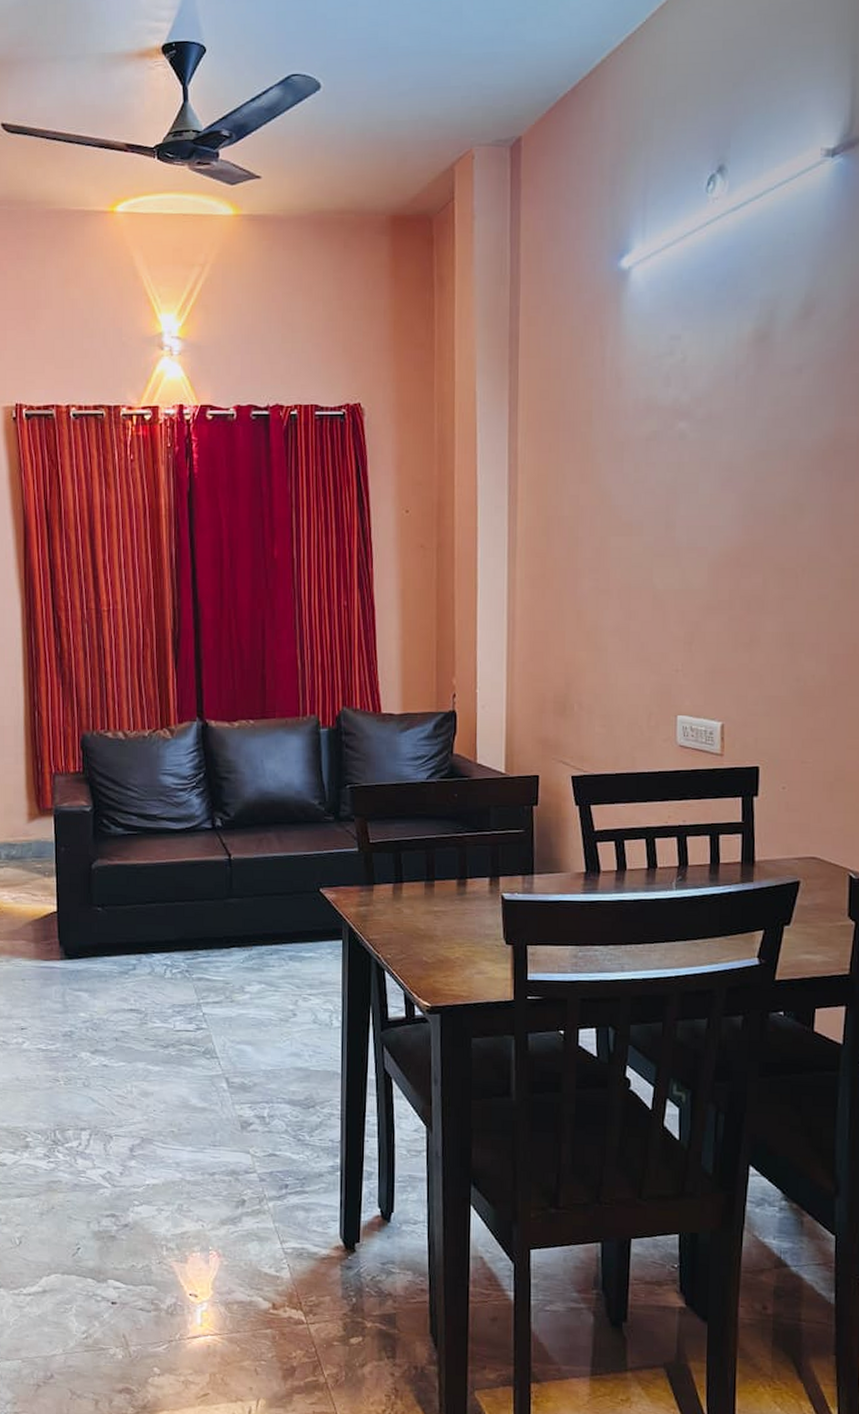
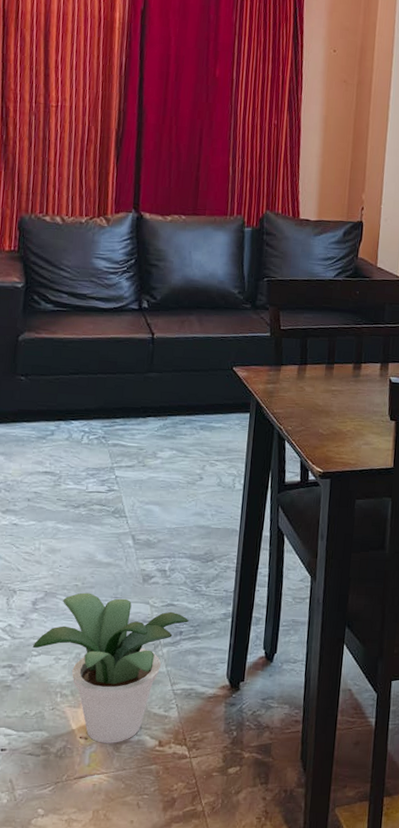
potted plant: none [133,1139,294,1303] -> present [32,592,189,743]

